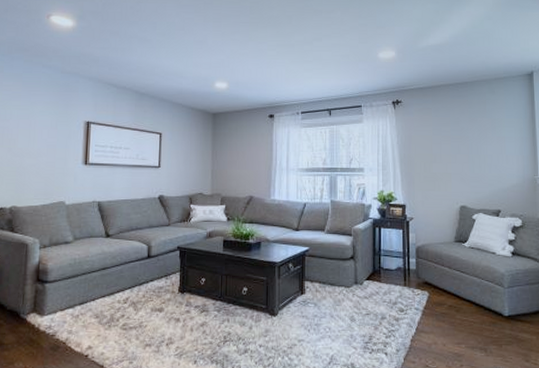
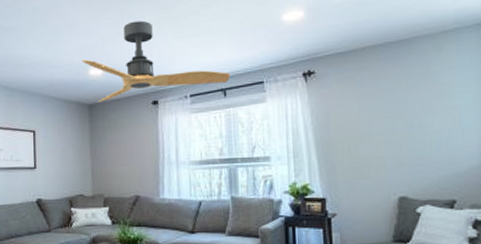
ceiling fan: none [209,45,336,112] -> present [81,20,231,103]

